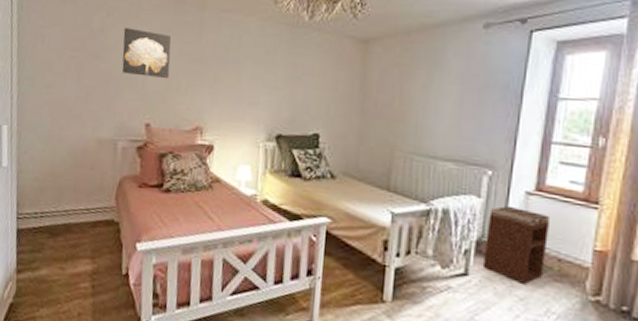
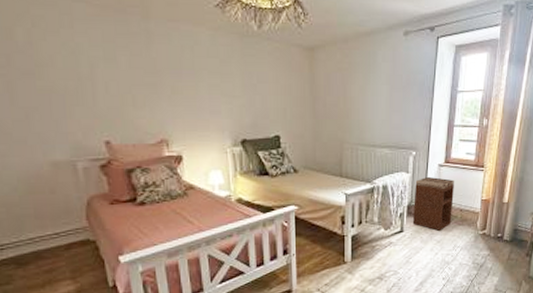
wall art: present [122,28,171,78] -> none [57,40,122,93]

